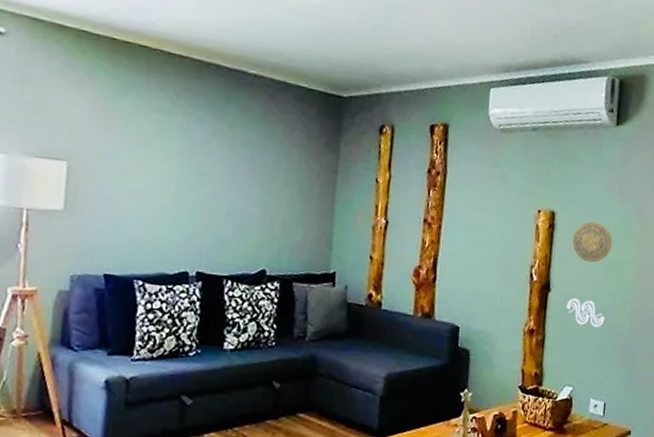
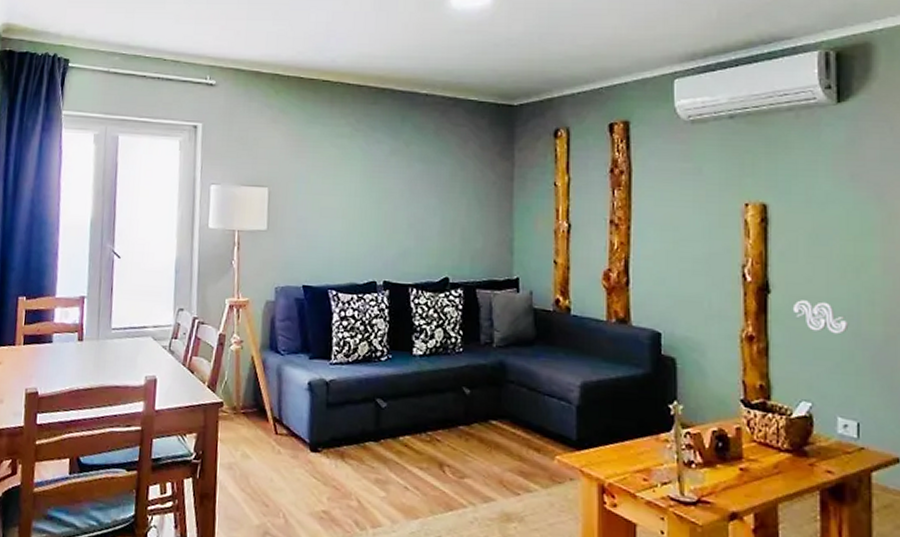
decorative plate: present [572,221,612,263] -> none [793,212,846,259]

